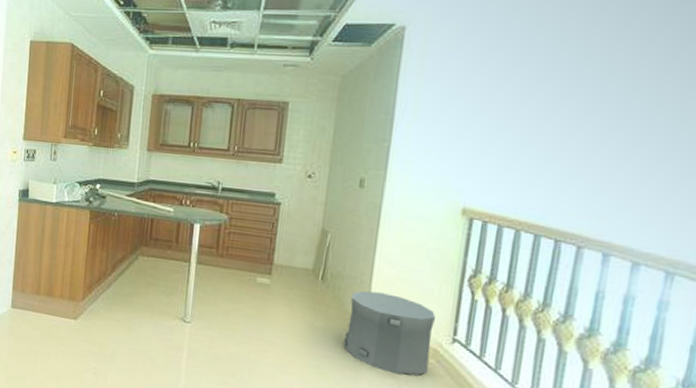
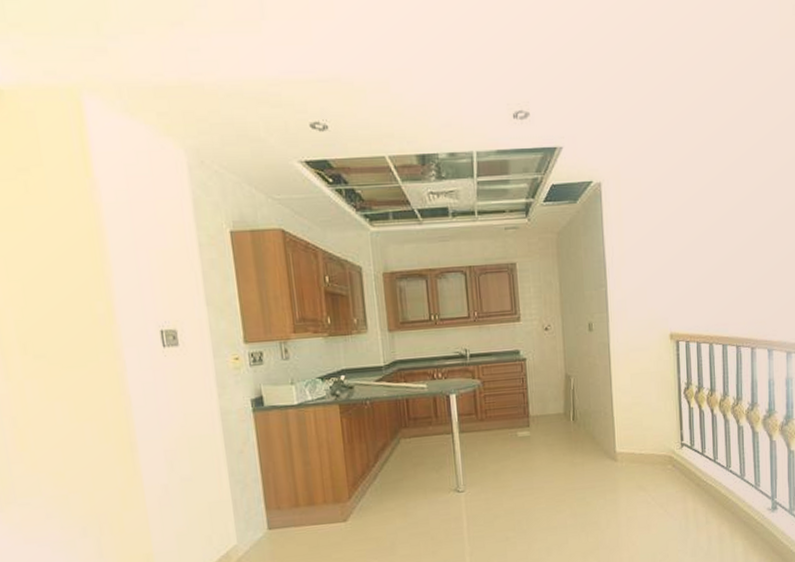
trash can: present [344,290,435,376] -> none [600,419,668,486]

